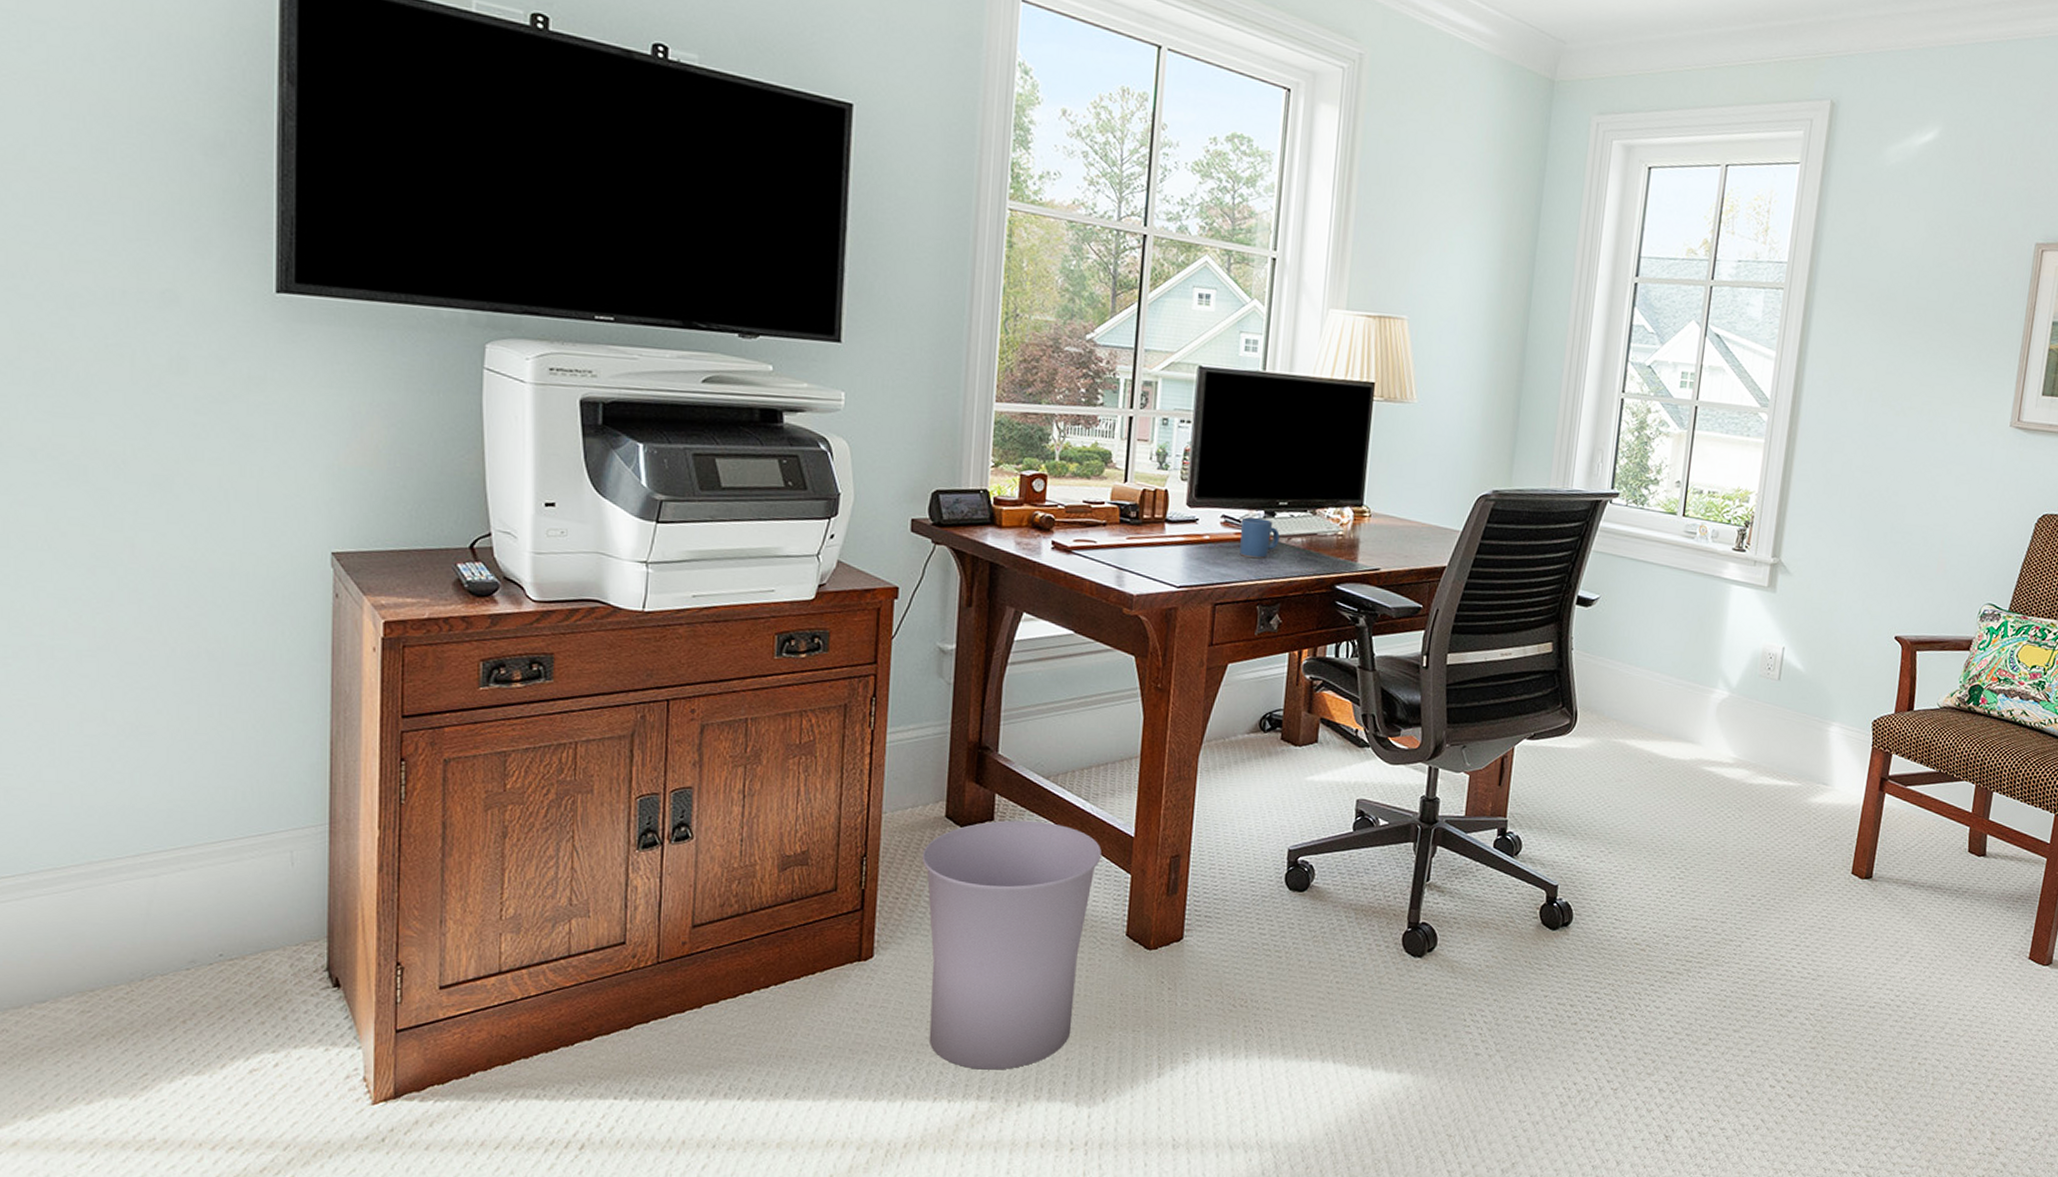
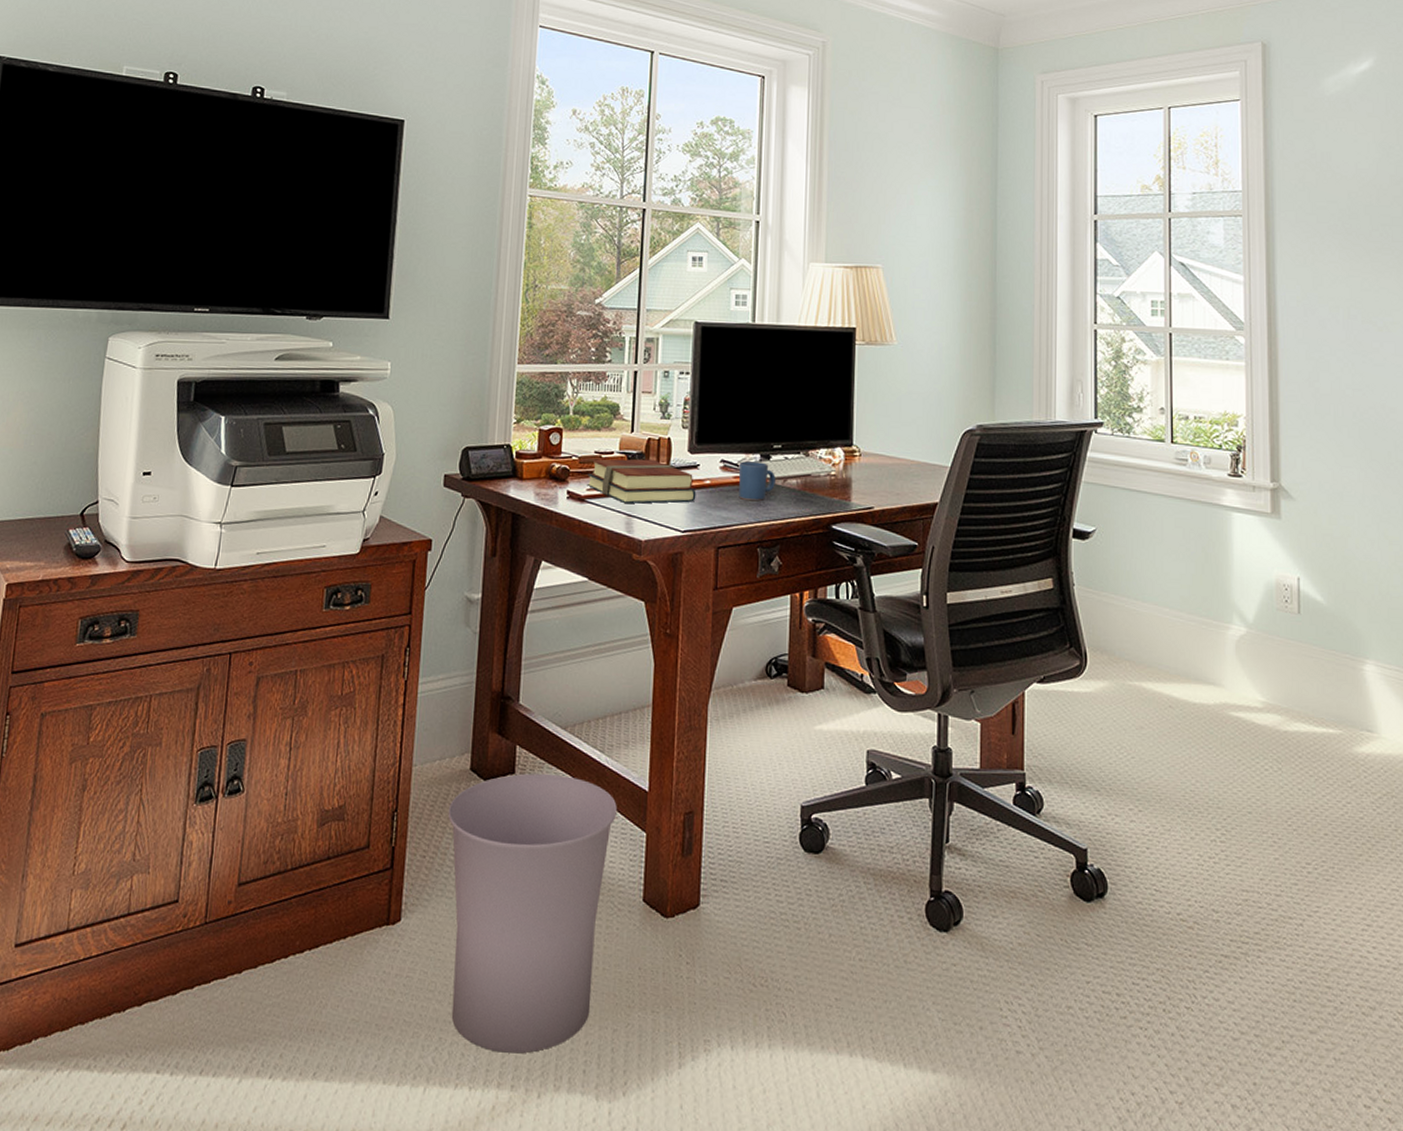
books: none [1074,509,1194,558] -> present [587,459,696,504]

